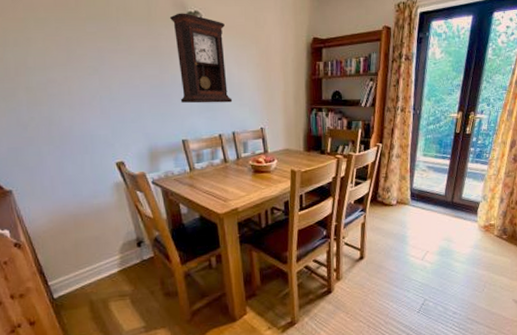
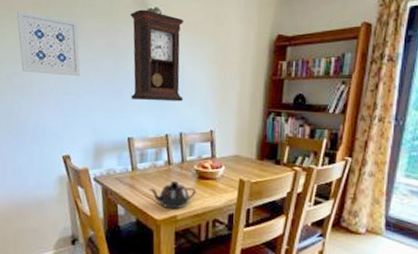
wall art: none [41,12,124,82] -> present [17,10,81,77]
teapot: none [209,176,254,203] -> present [149,180,196,209]

